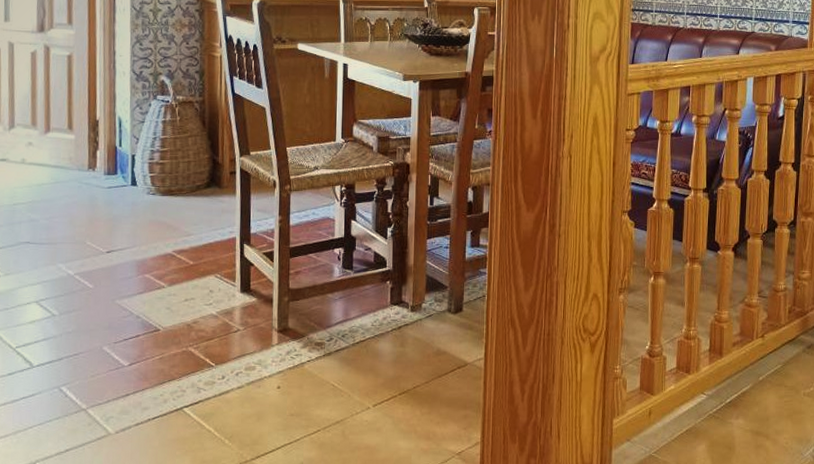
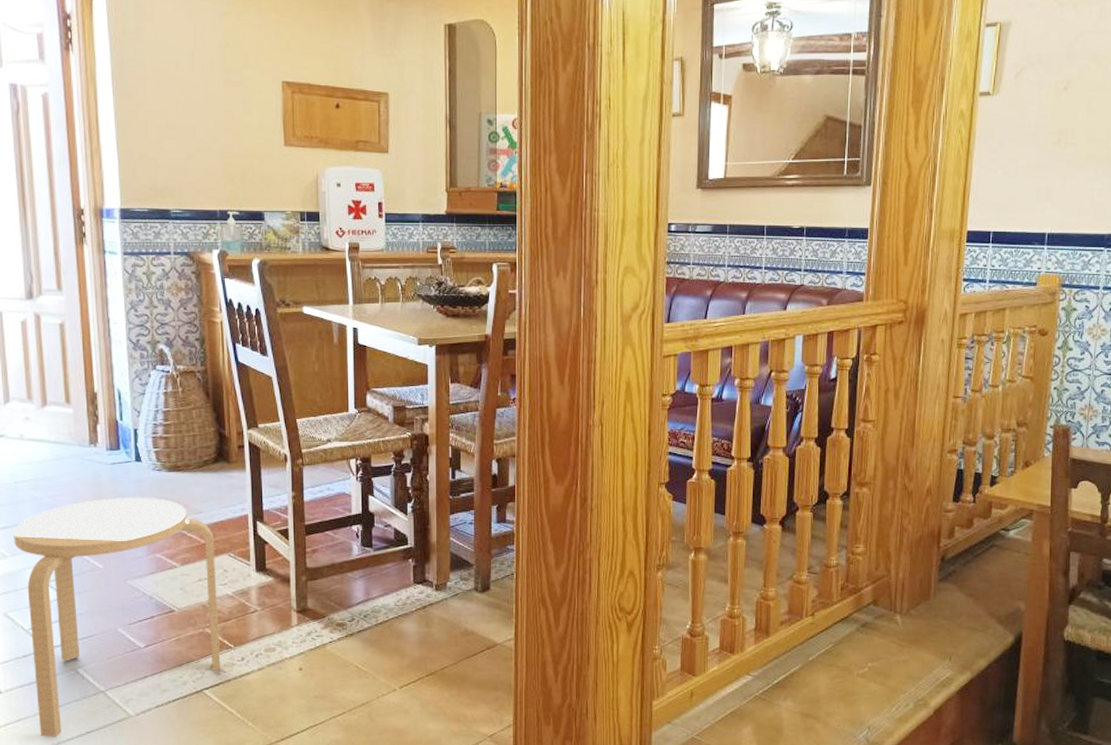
stool: none [8,220,202,455] -> present [14,498,221,737]

